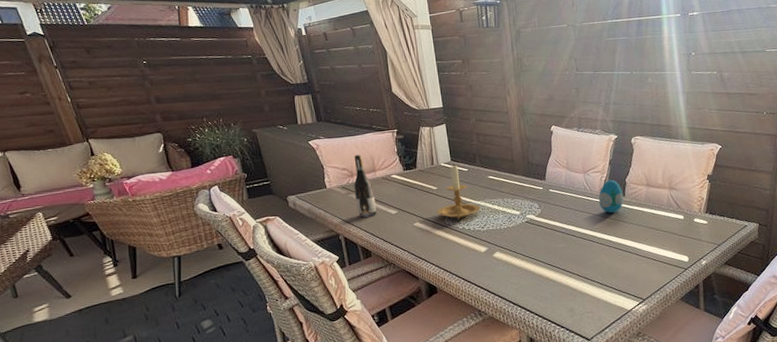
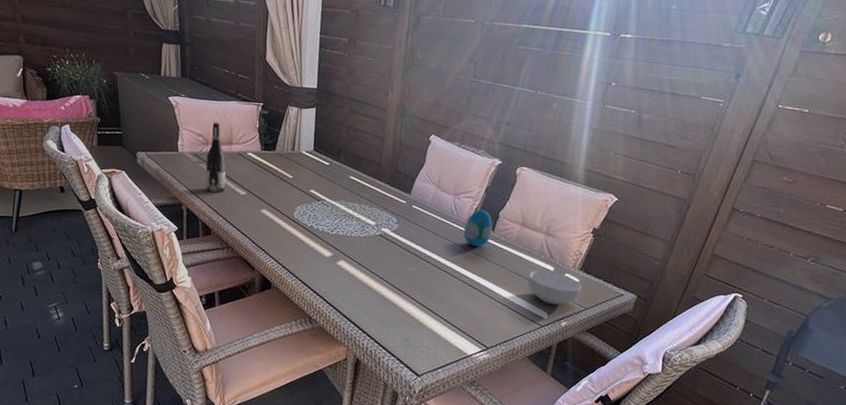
candle holder: present [437,164,481,220] -> none [287,154,335,217]
cereal bowl: none [664,219,712,248] -> present [528,269,582,305]

